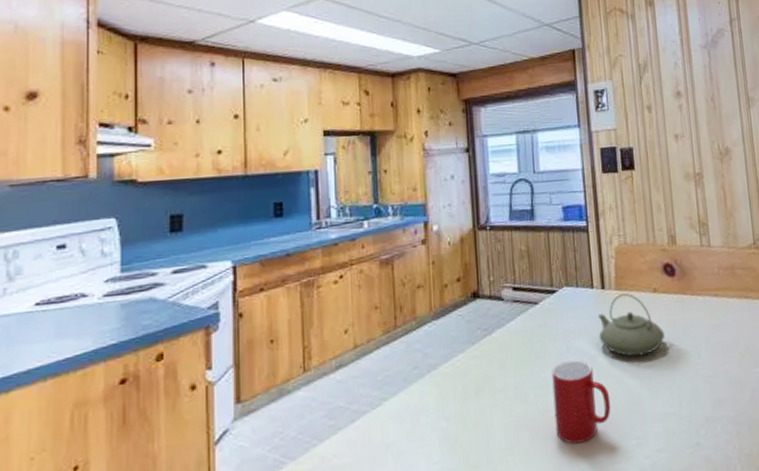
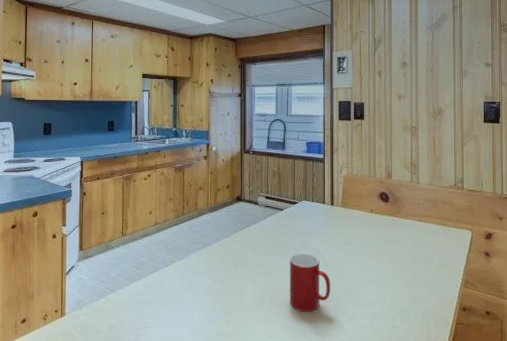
teapot: present [598,293,665,357] -> none [326,211,377,257]

